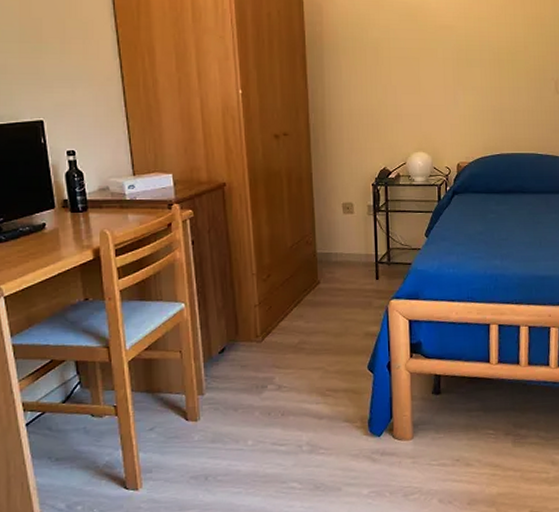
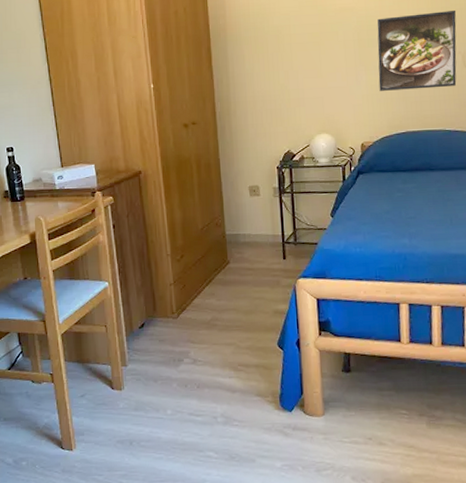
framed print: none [475,37,551,112] -> present [377,11,457,91]

